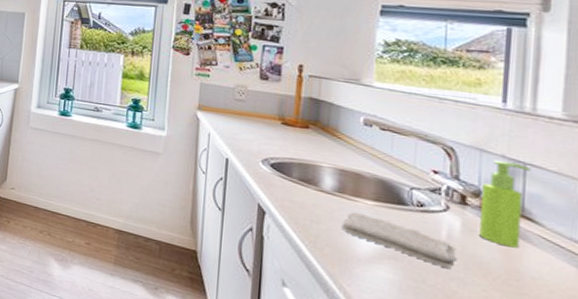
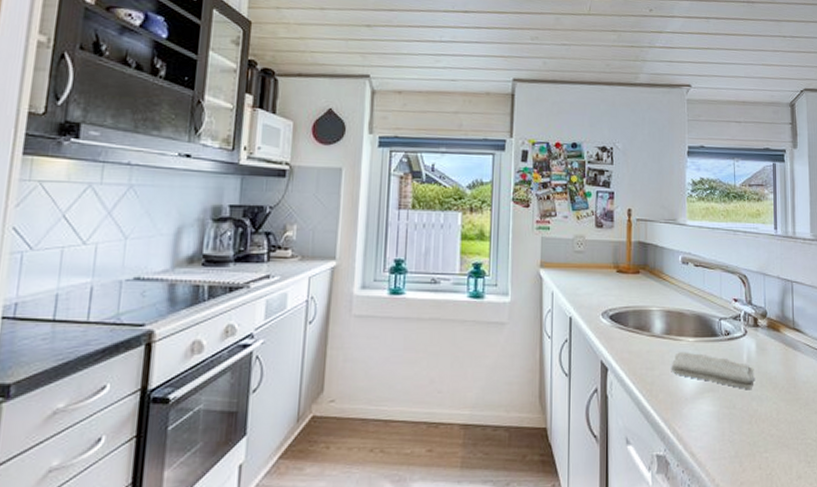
soap dispenser: present [479,159,531,248] -> none [767,281,796,359]

